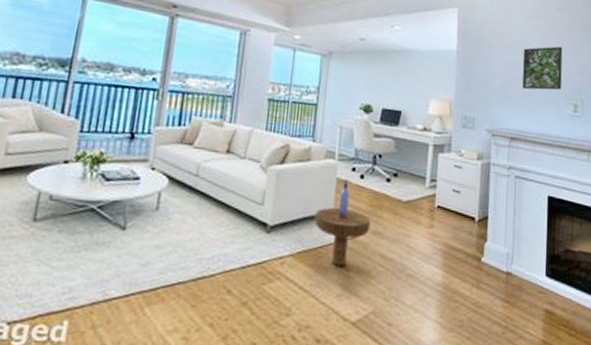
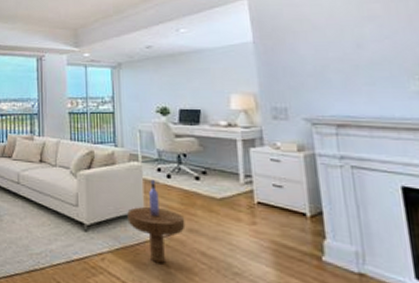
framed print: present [522,46,563,90] -> none [336,16,398,71]

